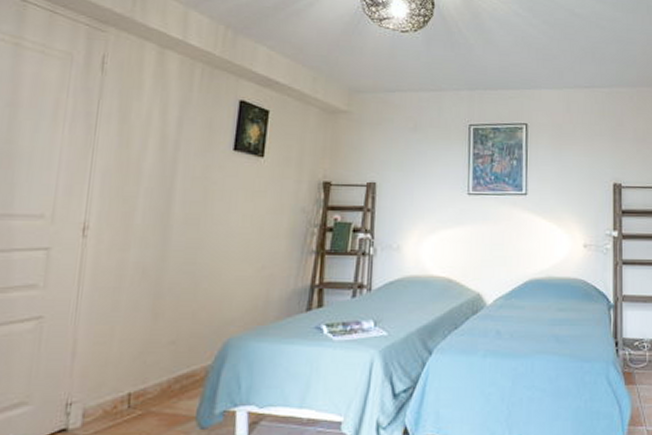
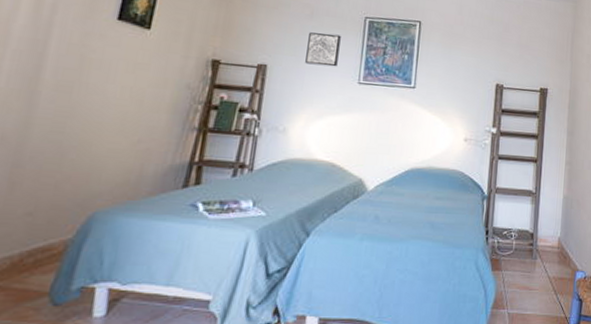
wall art: none [413,145,446,179] -> present [305,32,341,67]

